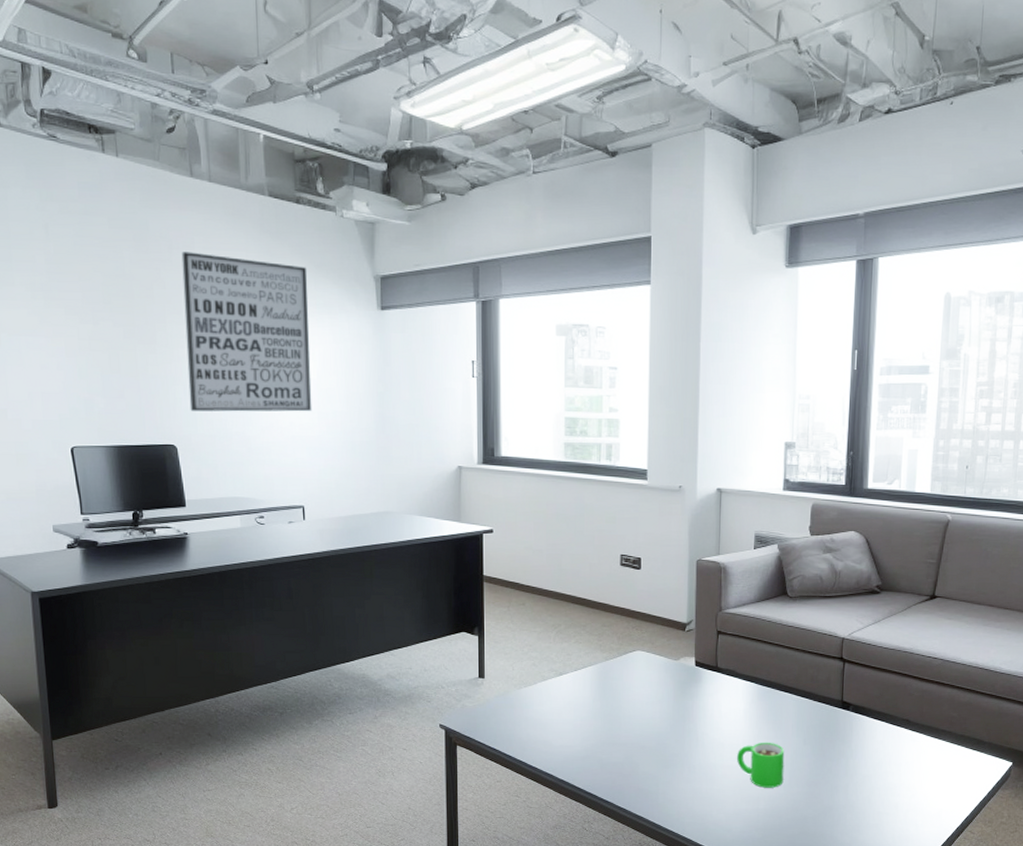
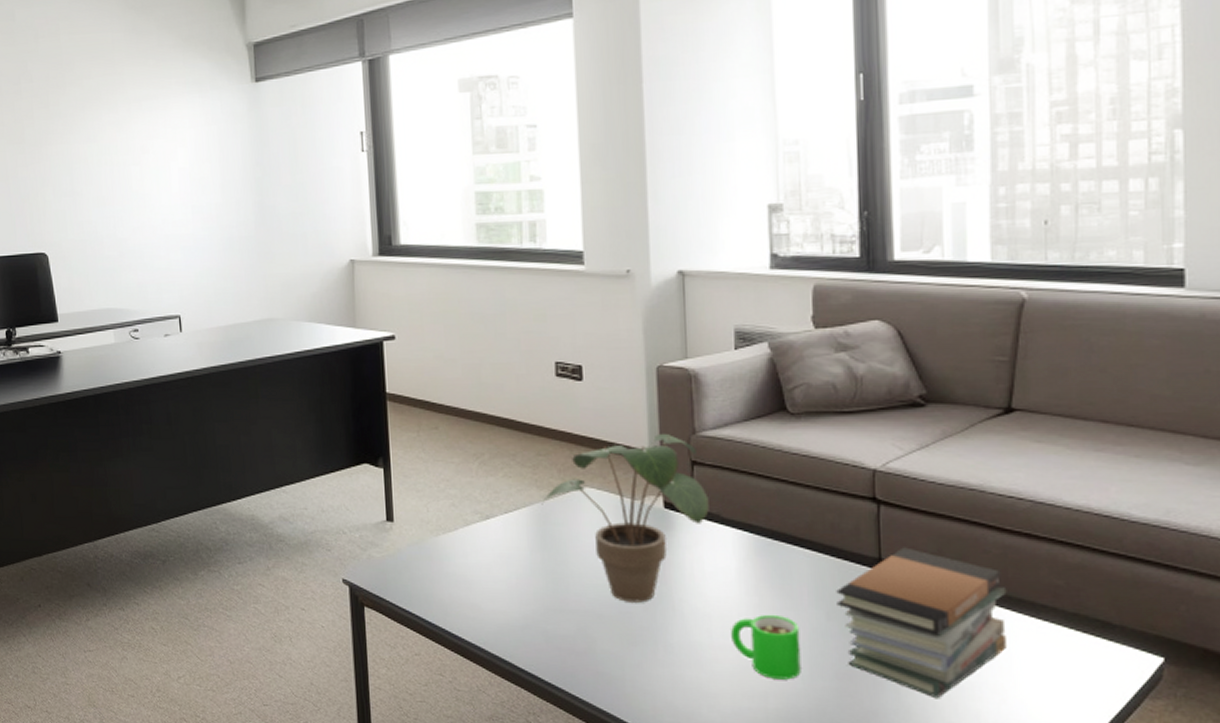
wall art: present [181,251,312,412] -> none [47,39,186,214]
potted plant: none [604,610,728,736] -> present [542,433,709,603]
book stack: none [811,692,922,797] -> present [836,547,1007,699]

